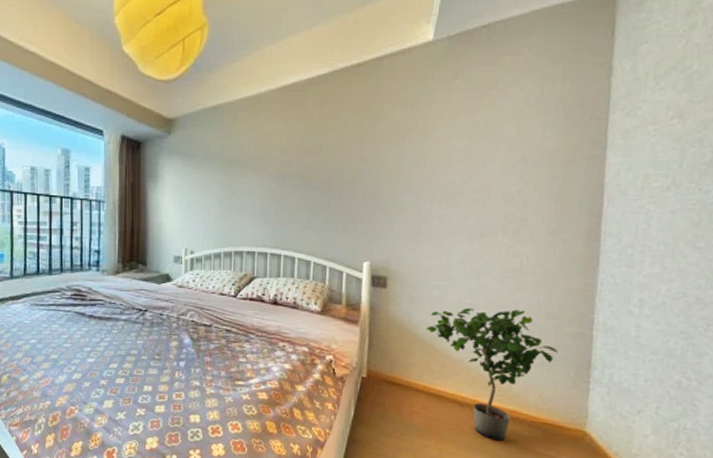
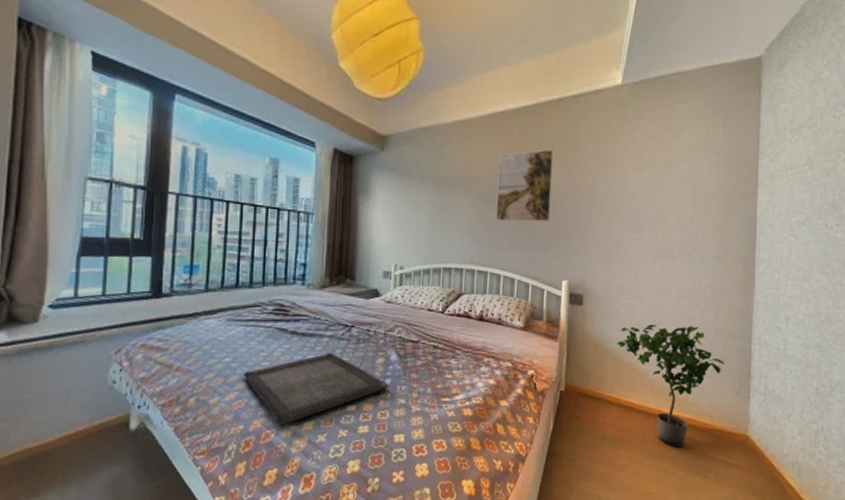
serving tray: none [48,336,183,404] -> present [244,353,389,426]
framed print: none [288,121,353,201] -> present [495,149,554,223]

